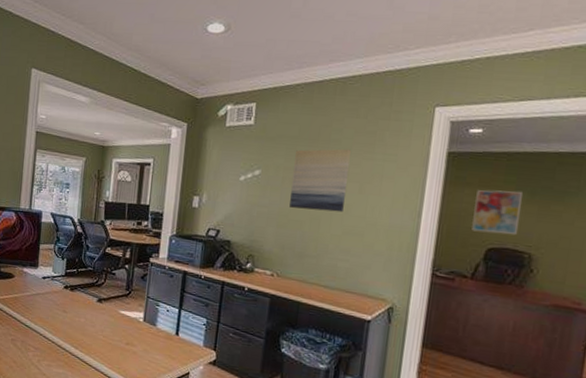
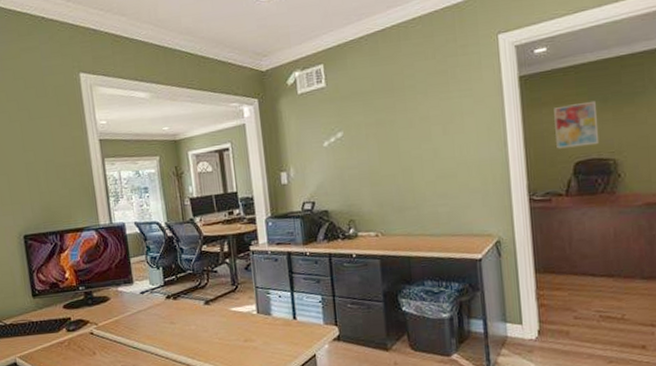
wall art: present [289,149,351,213] -> none [373,92,432,163]

